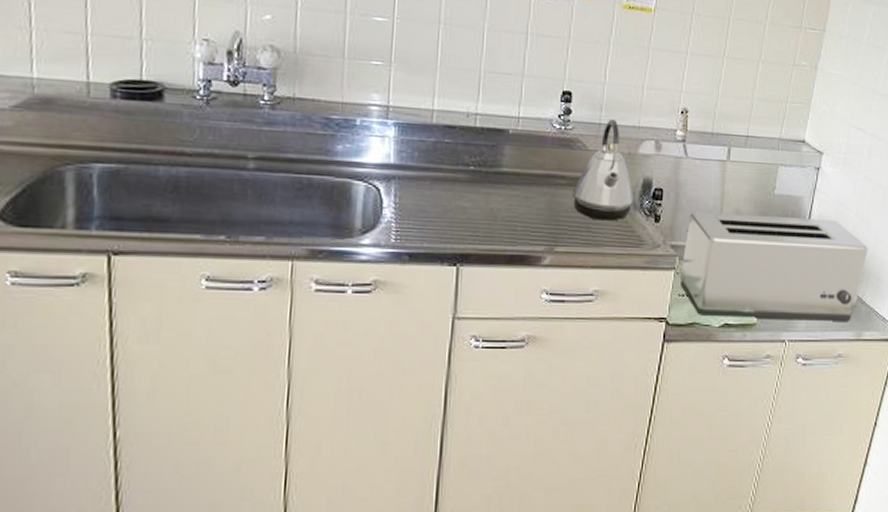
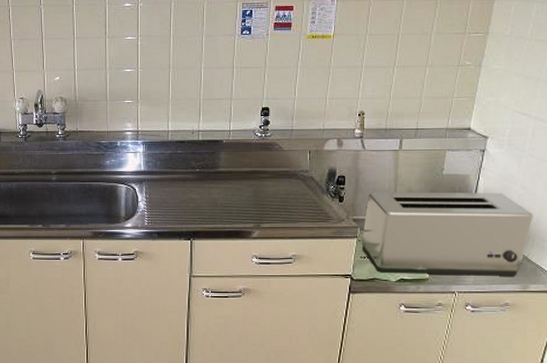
kettle: present [572,119,634,221] -> none [272,126,321,203]

